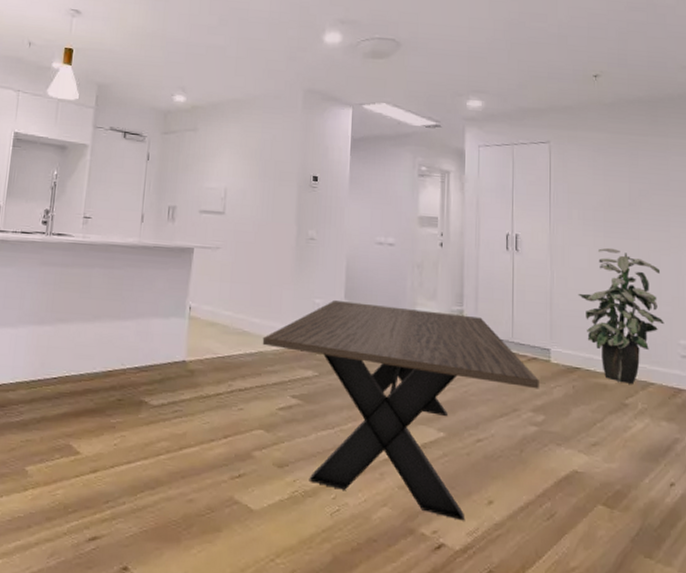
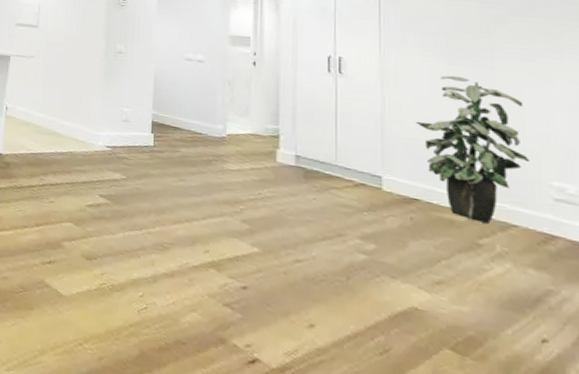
dining table: present [262,300,539,521] -> none [72,110,369,340]

